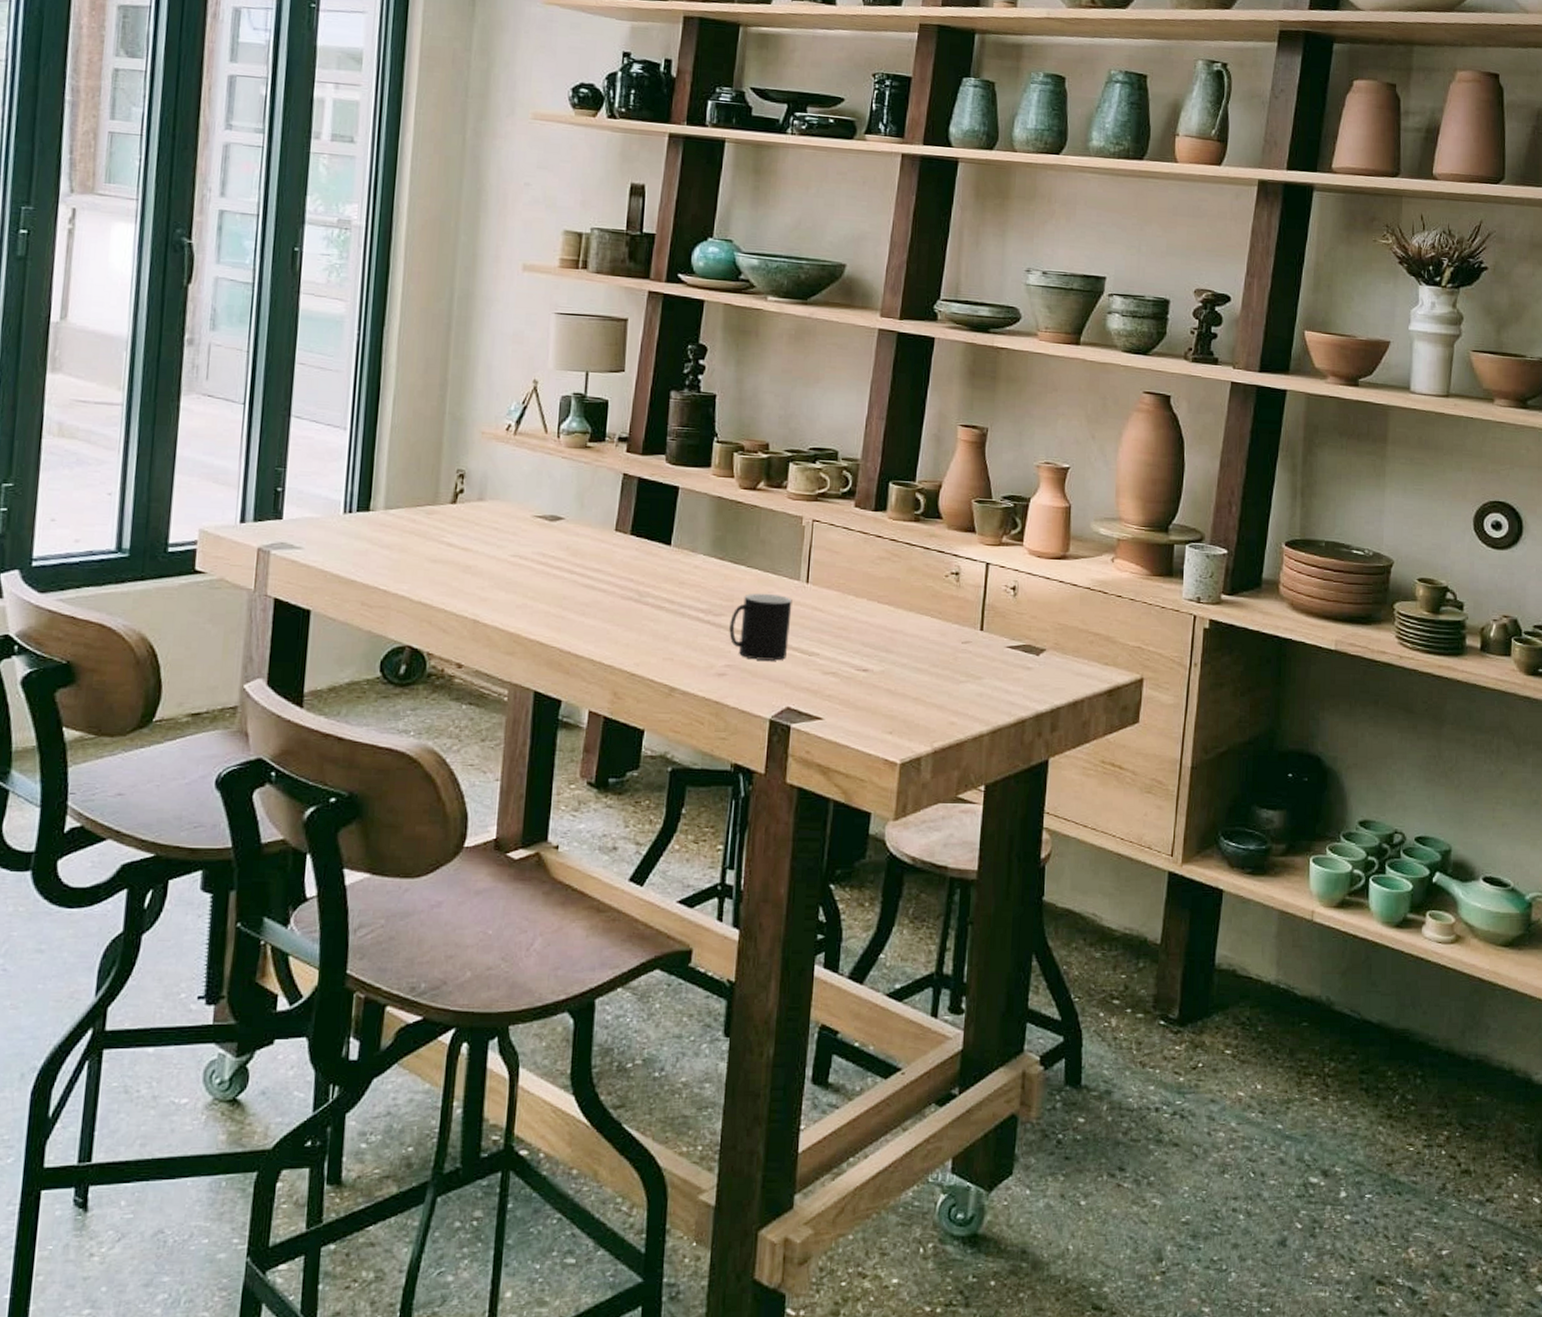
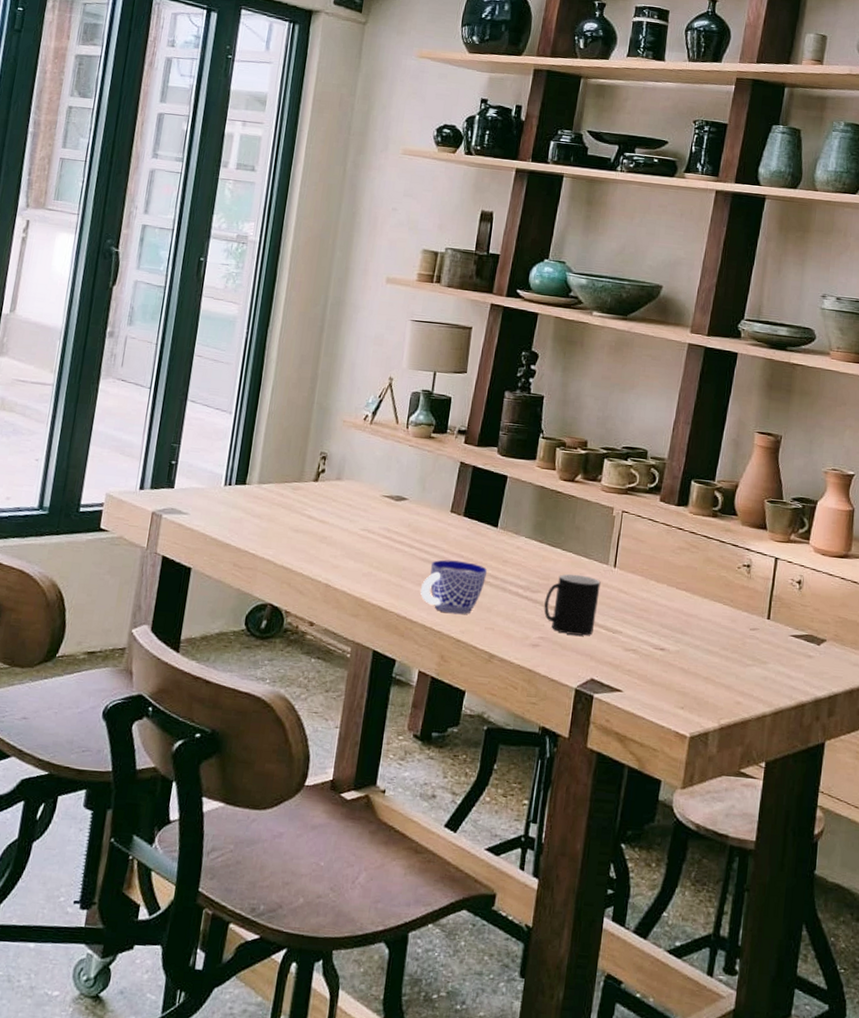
cup: none [586,585,661,645] -> present [420,559,487,615]

